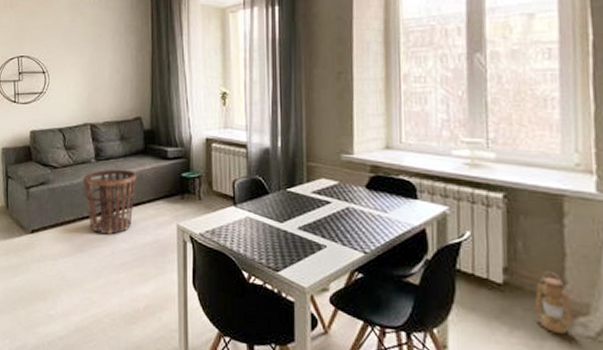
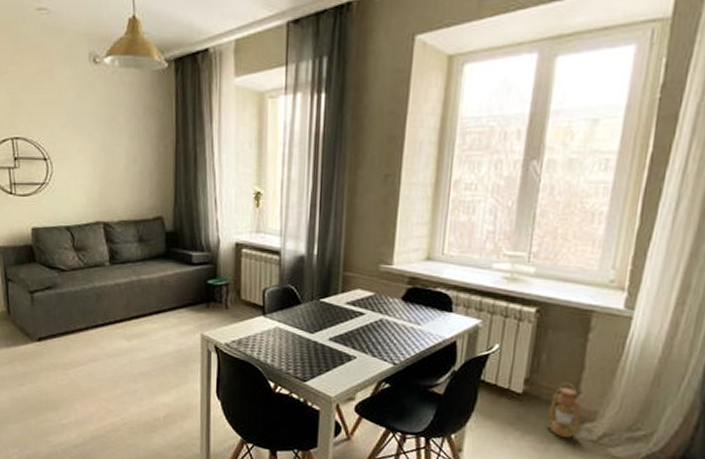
basket: present [83,169,137,234] -> none [96,273,157,343]

